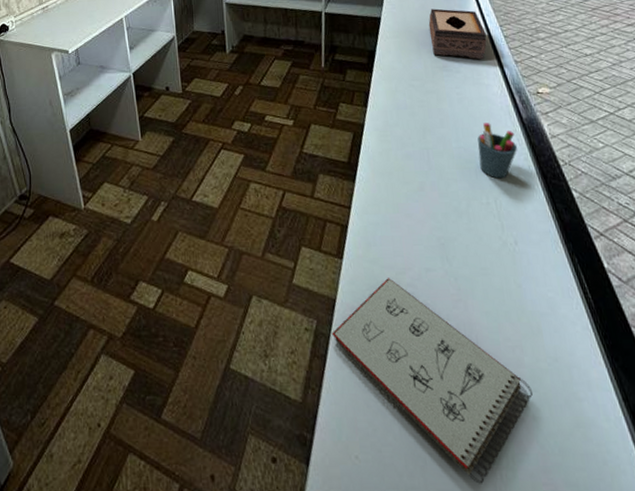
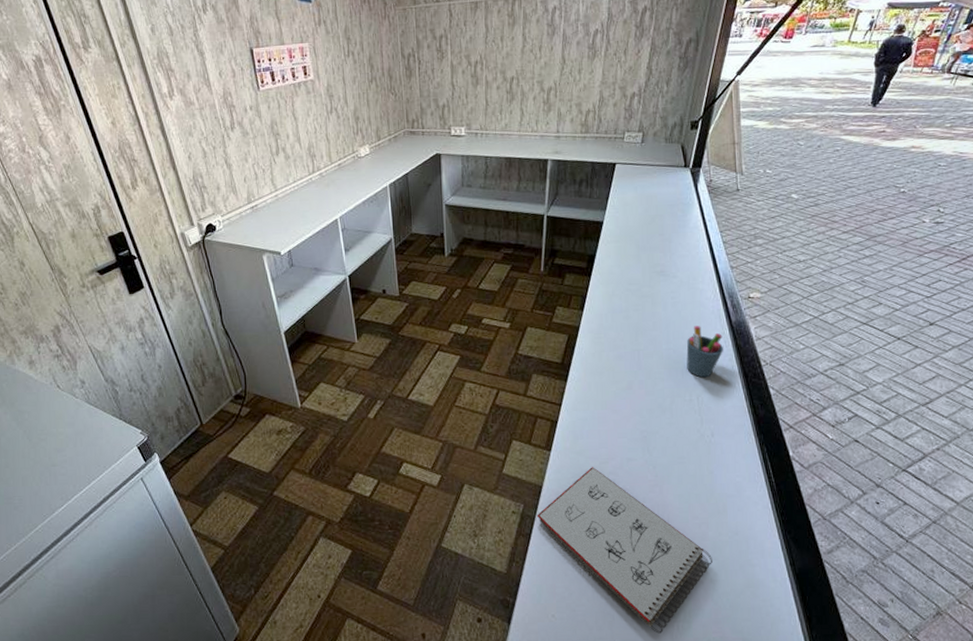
tissue box: present [428,8,487,60] -> none [650,213,706,265]

